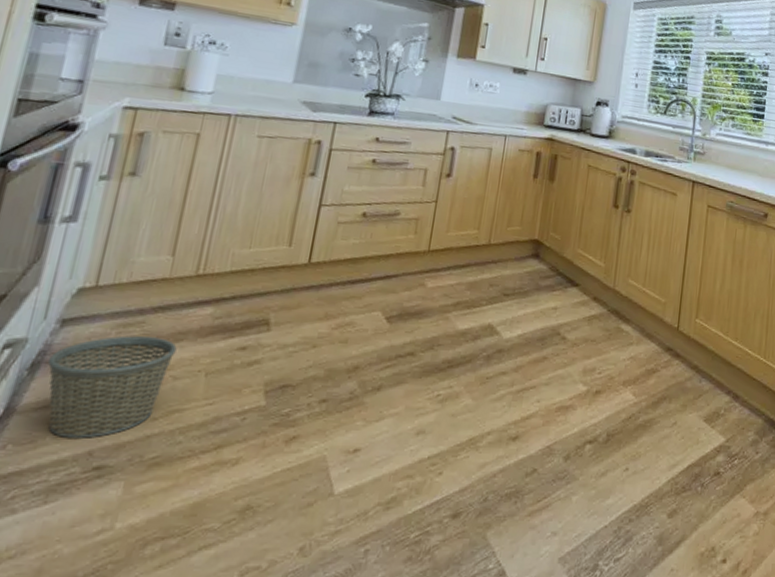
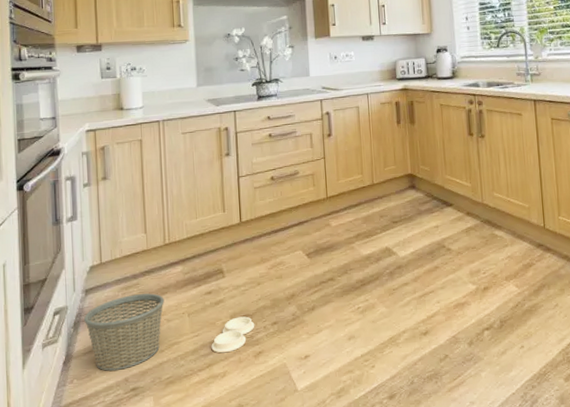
pet bowl: none [227,386,297,433] -> present [211,316,255,354]

